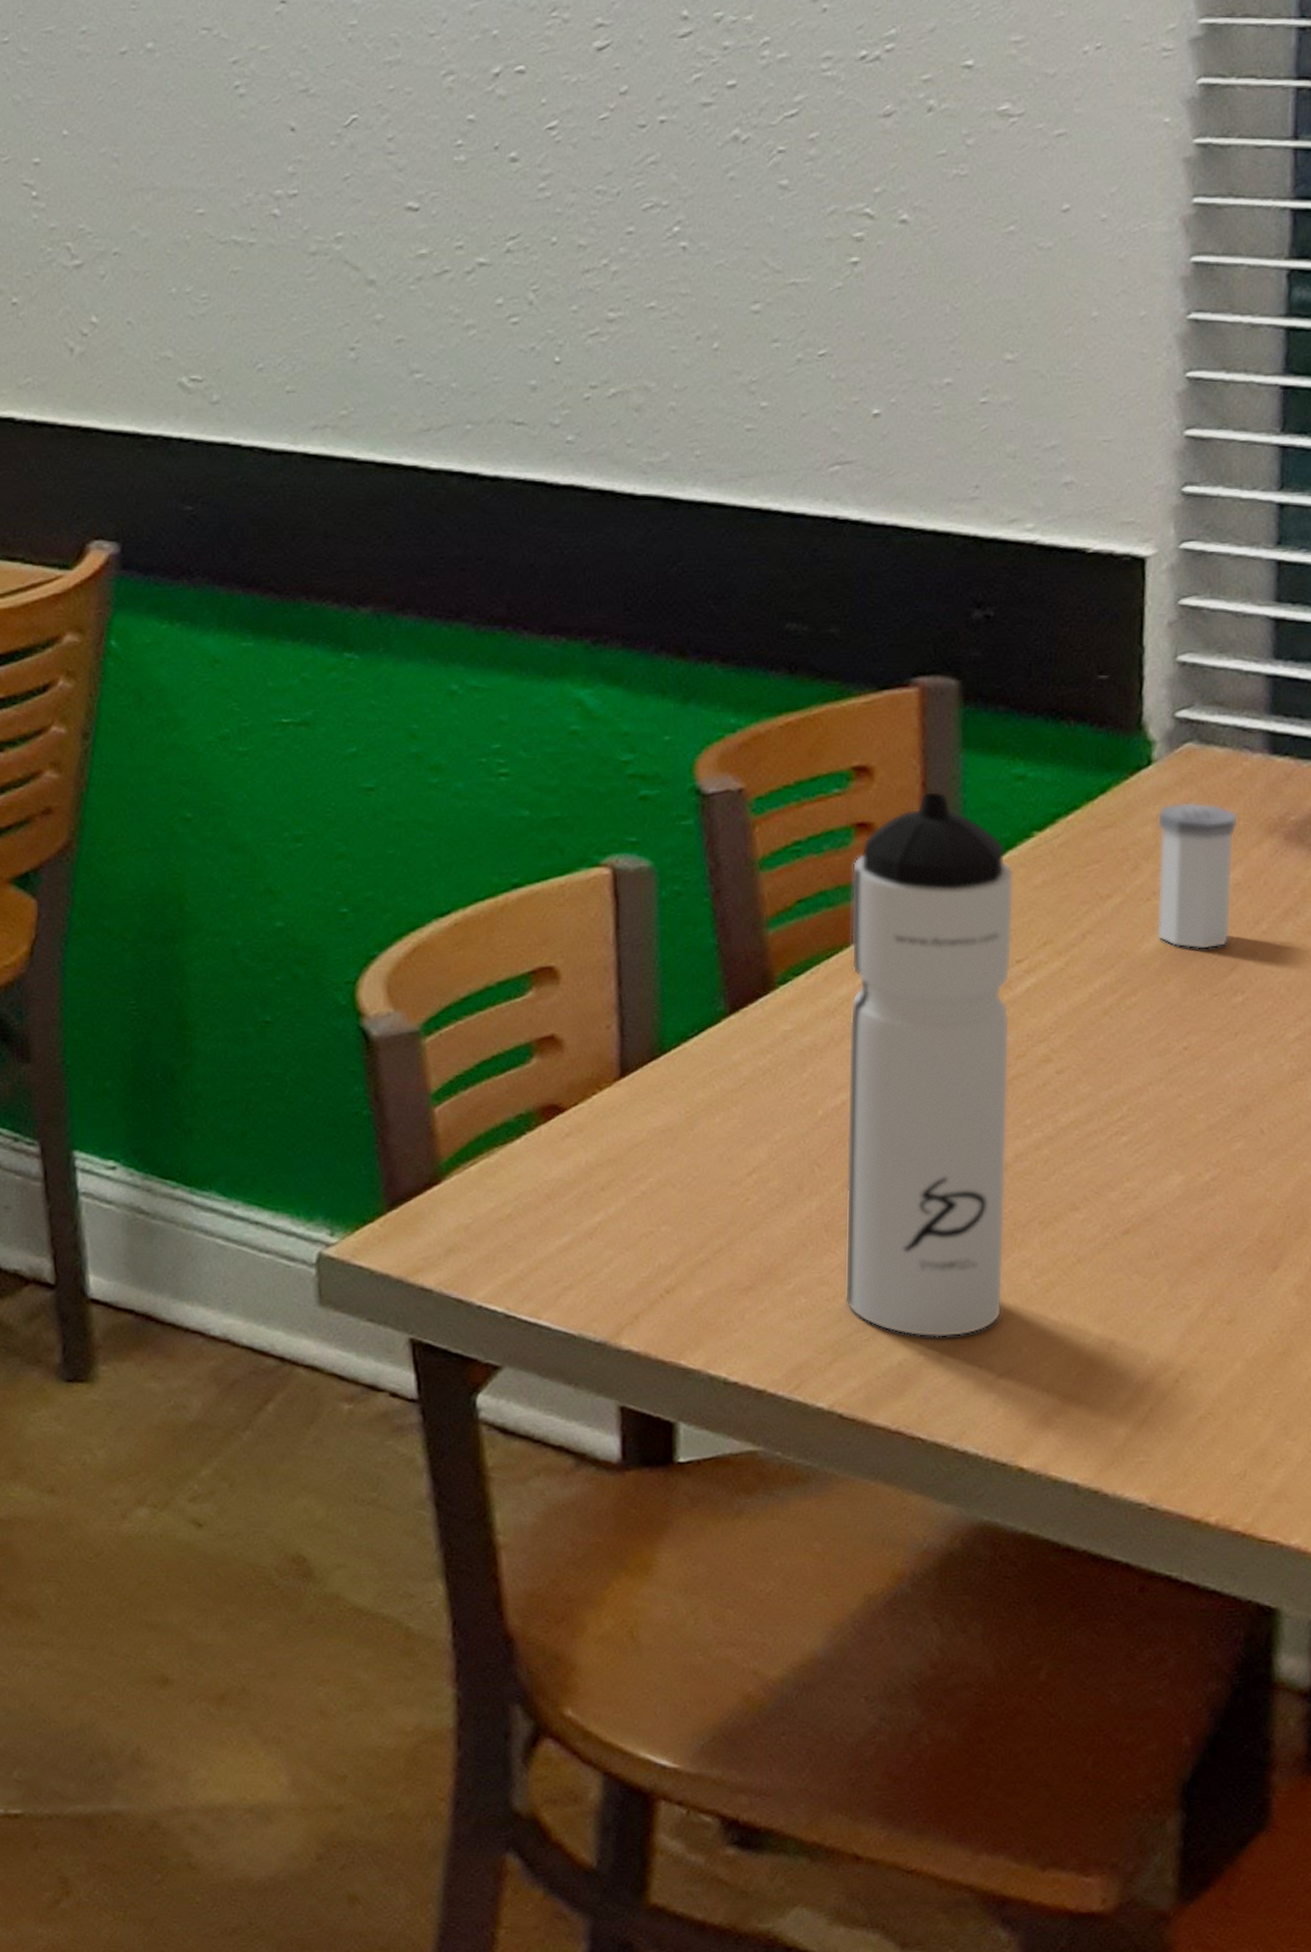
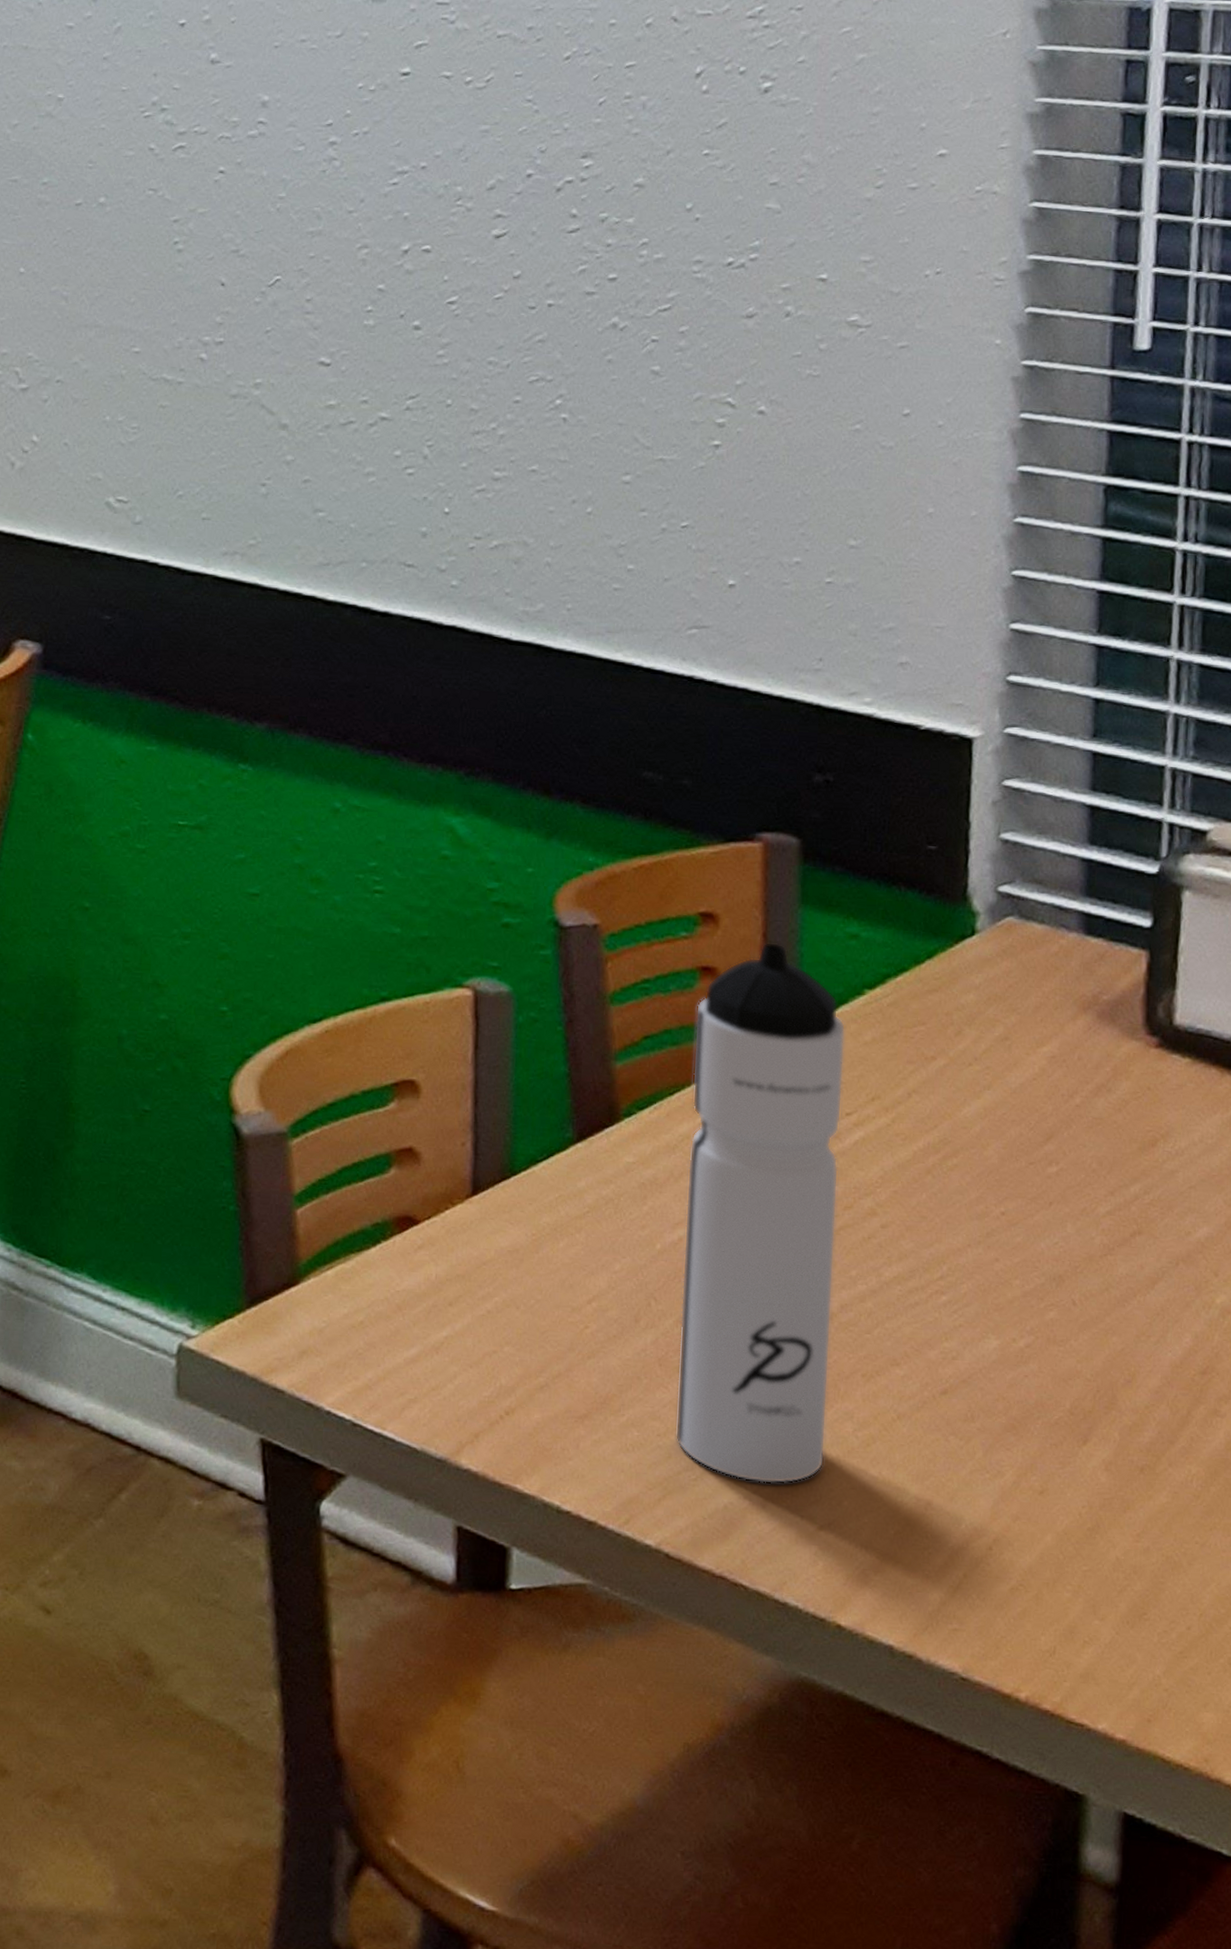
salt shaker: present [1157,801,1239,950] -> none [978,973,1055,1119]

